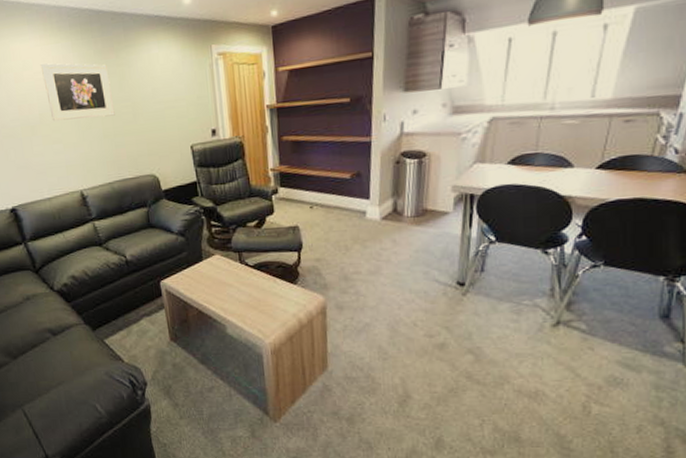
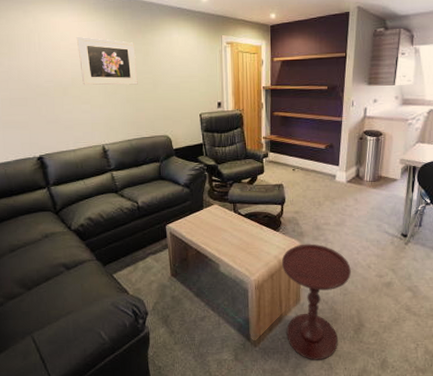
side table: none [301,298,392,438] -> present [281,243,351,360]

